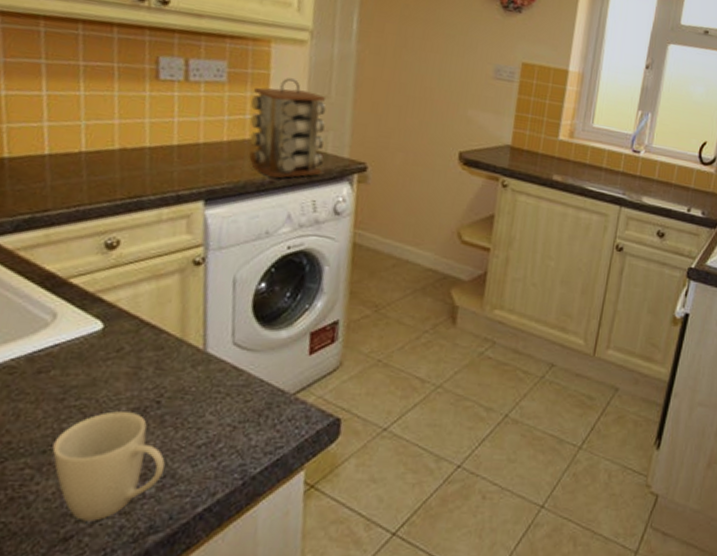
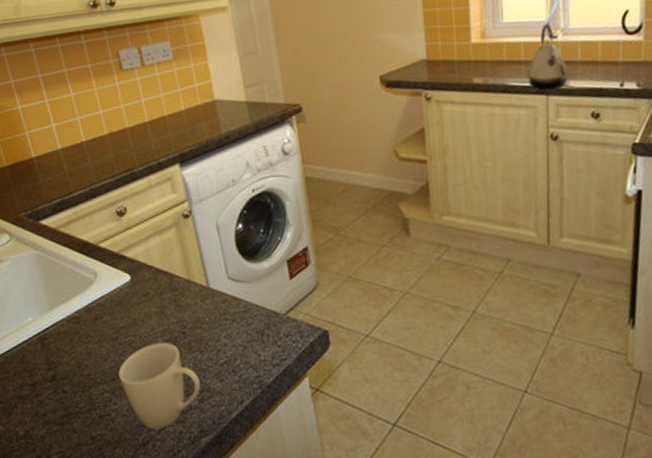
spice rack: present [249,78,326,179] -> none [195,43,265,134]
kettle: none [604,136,644,202] -> present [526,23,569,90]

